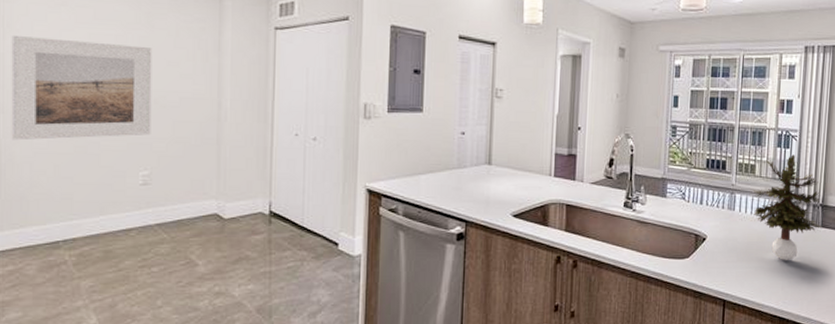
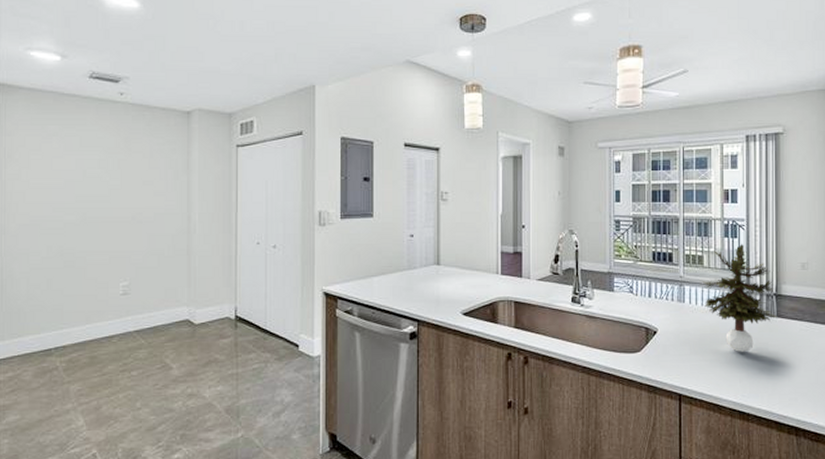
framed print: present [11,34,152,141] -> none [11,164,130,258]

